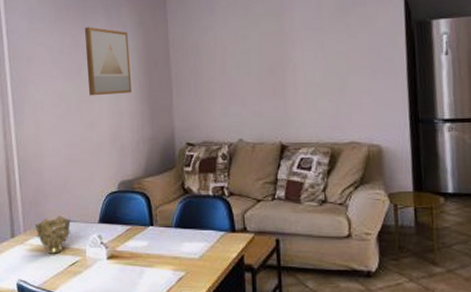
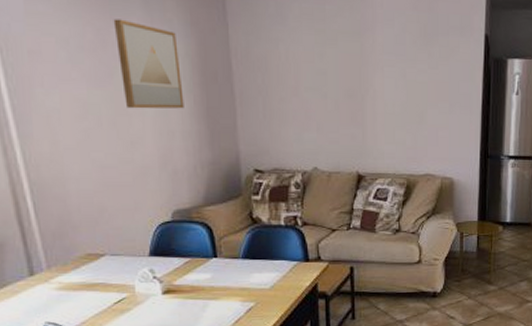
decorative bowl: present [35,216,71,254] -> none [62,249,113,292]

